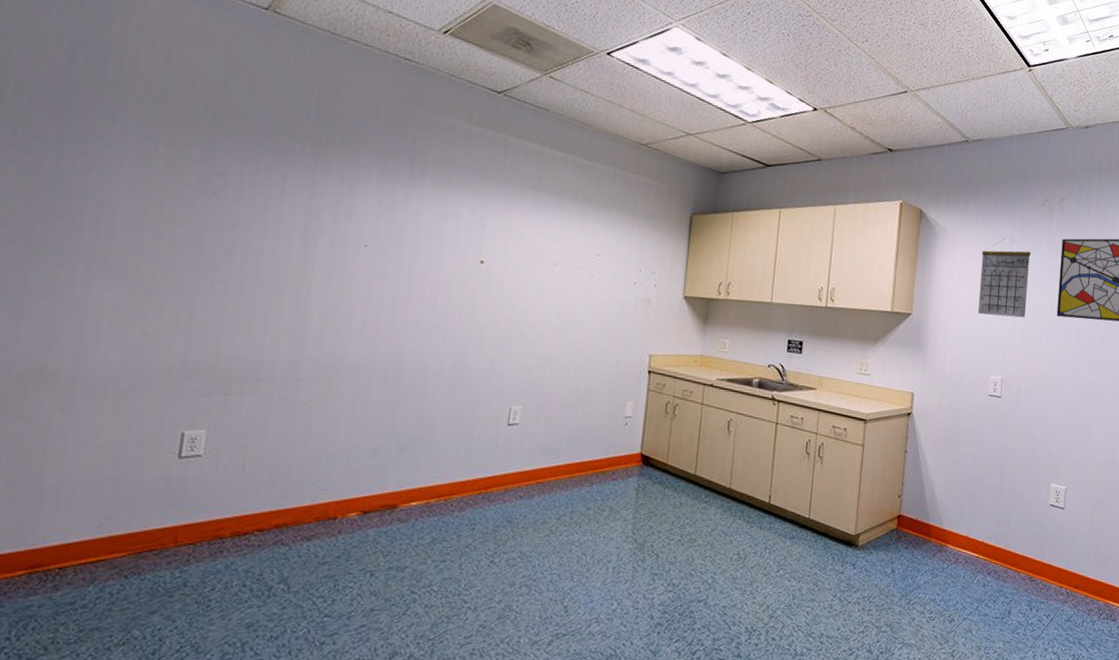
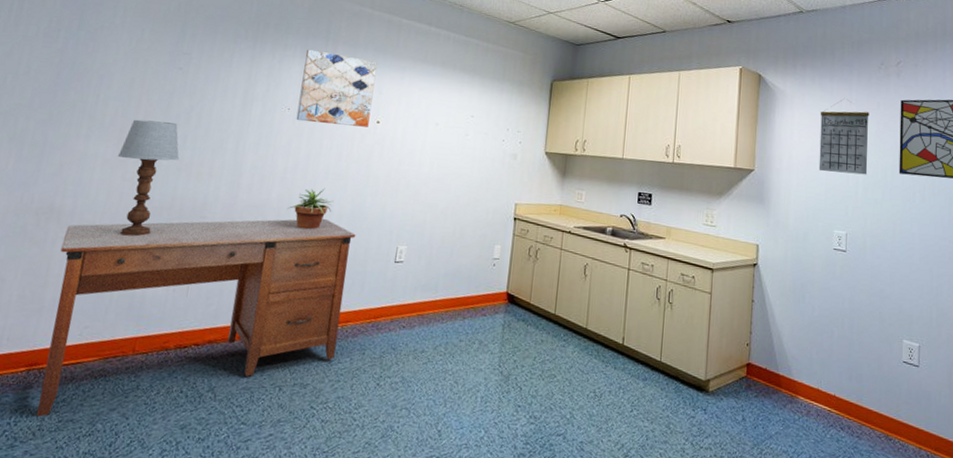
desk: none [45,378,459,628] -> present [35,219,356,417]
table lamp: none [132,258,221,405] -> present [117,119,180,237]
potted plant: none [370,340,429,391] -> present [288,187,334,230]
wall art: none [376,171,479,268] -> present [296,49,378,127]

